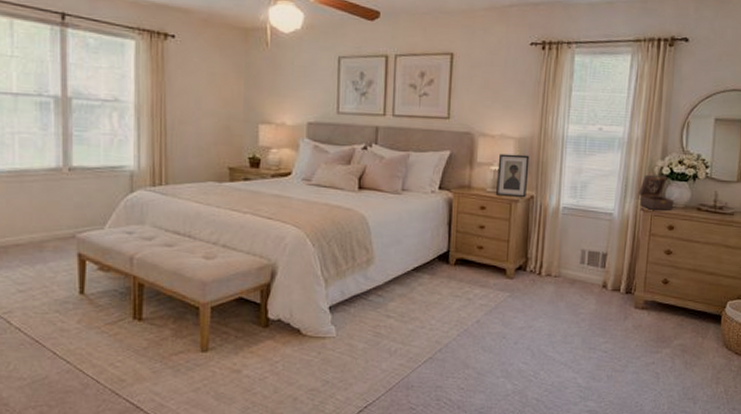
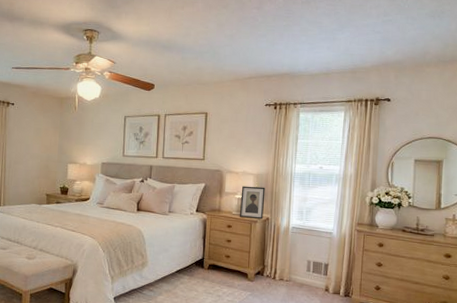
jewelry box: present [638,174,674,211] -> none [353,203,383,232]

